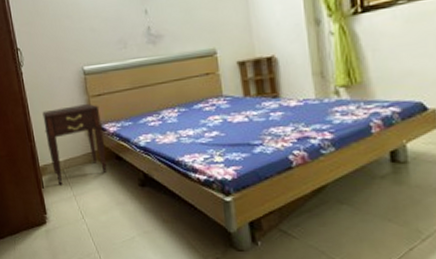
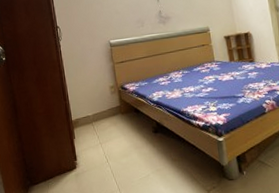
nightstand: present [42,103,107,185] -> none [76,68,128,136]

